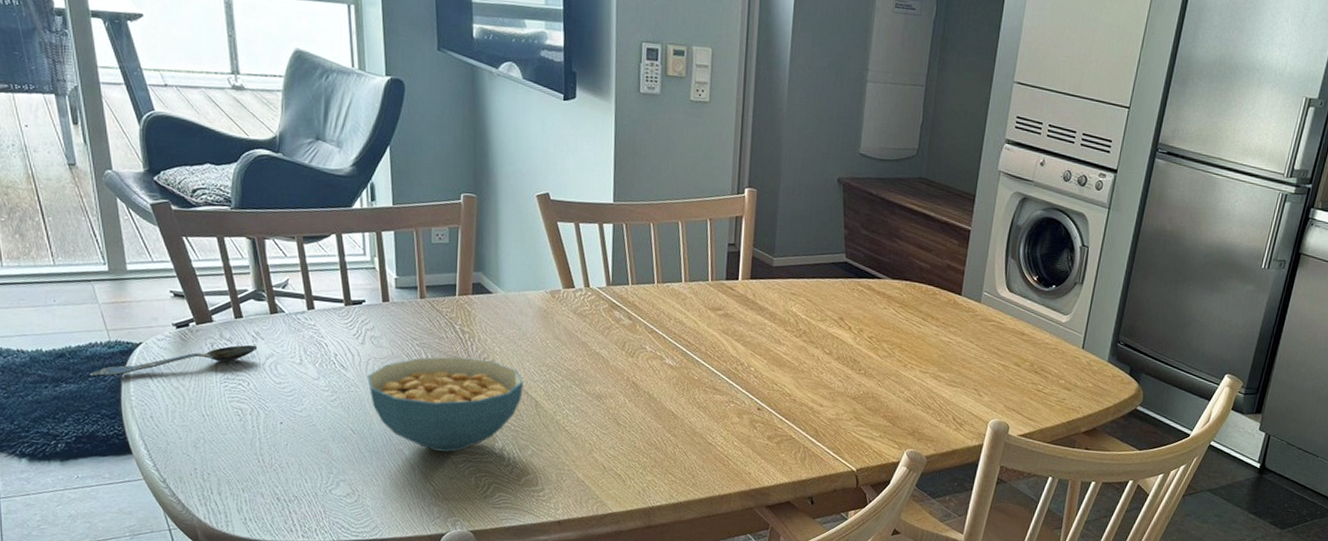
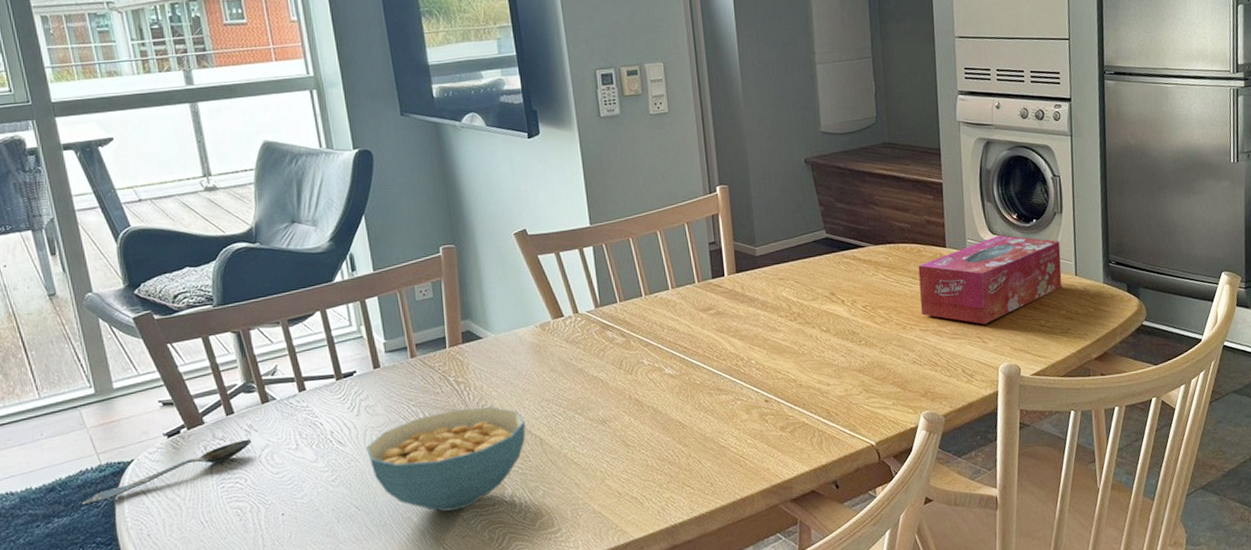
tissue box: none [924,294,1074,378] -> present [918,235,1062,324]

